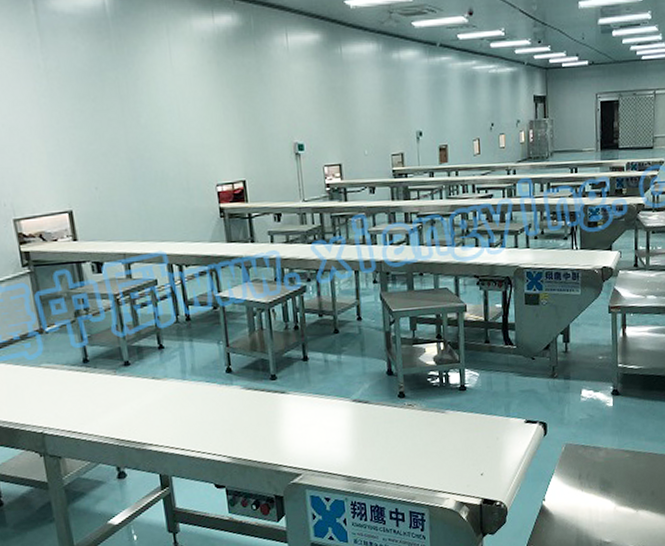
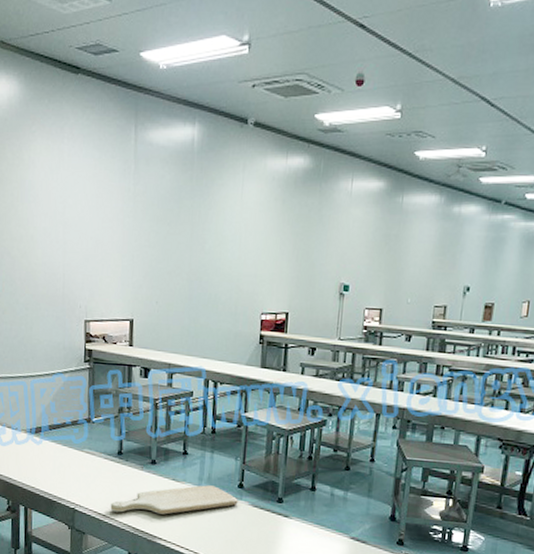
chopping board: none [85,376,229,427] -> present [110,485,238,515]

